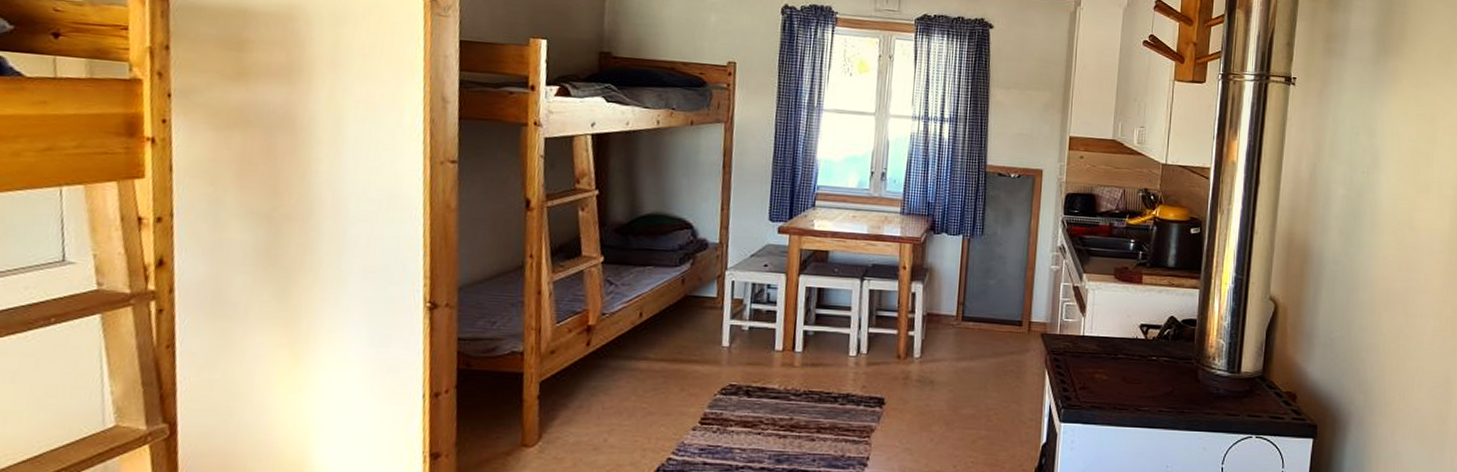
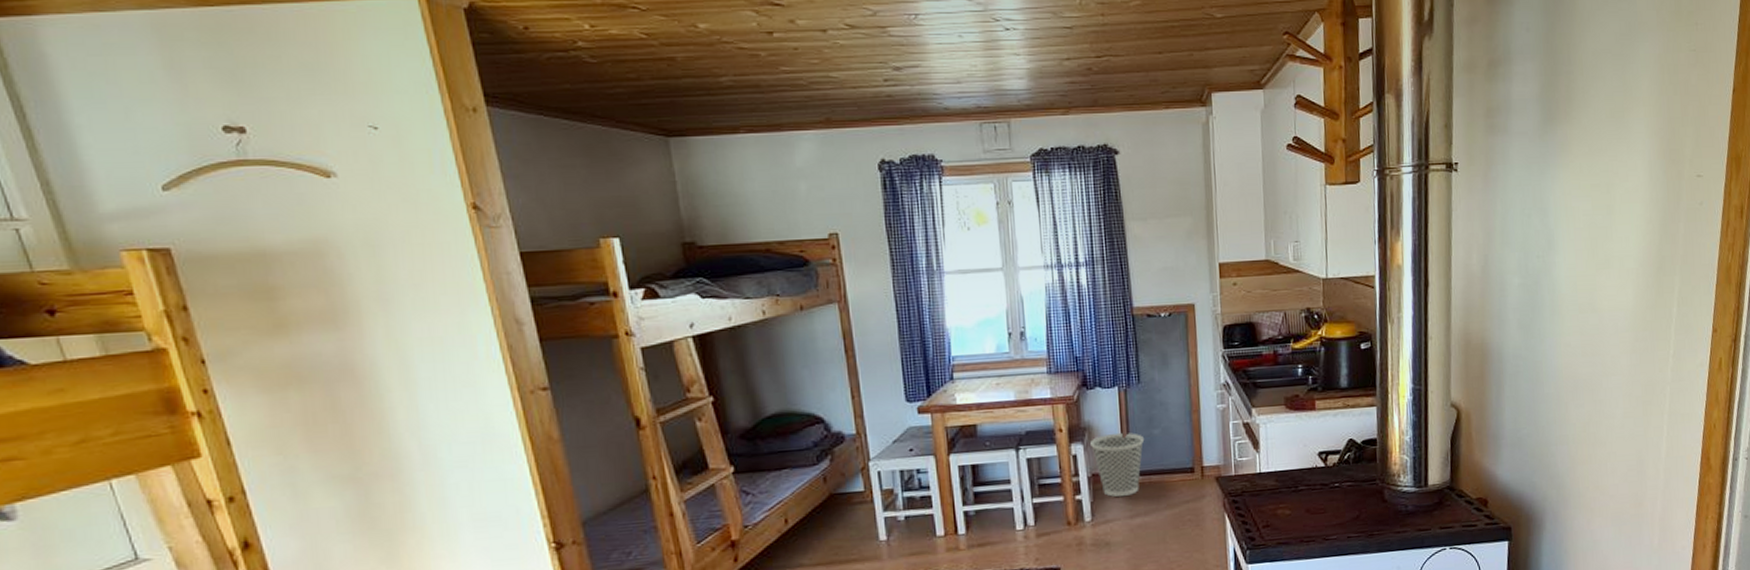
wastebasket: none [930,278,980,339] -> present [1090,433,1145,497]

